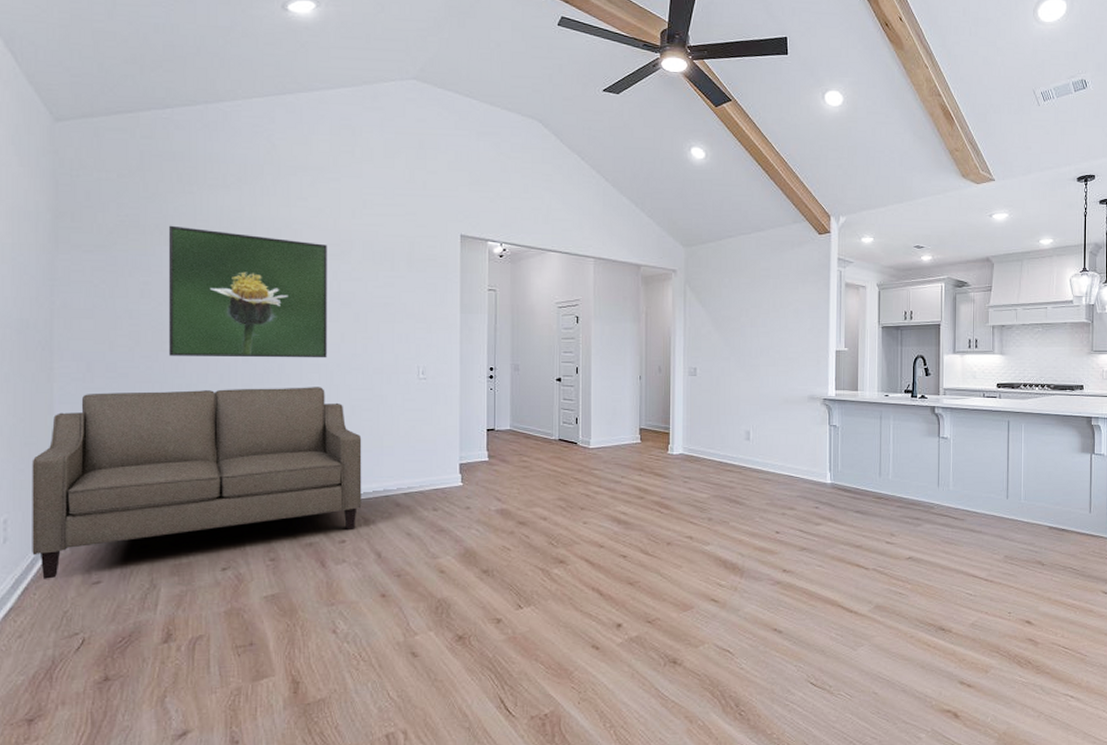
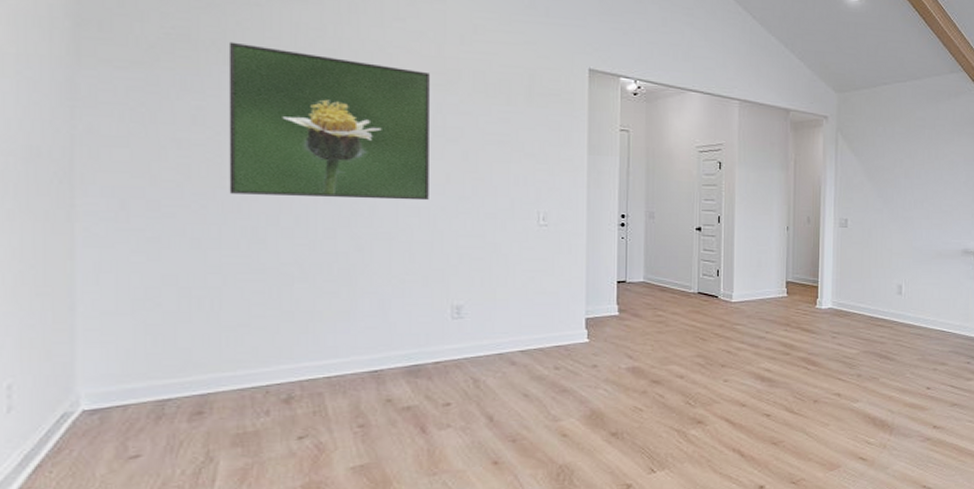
sofa: present [32,387,362,579] -> none [45,232,471,454]

